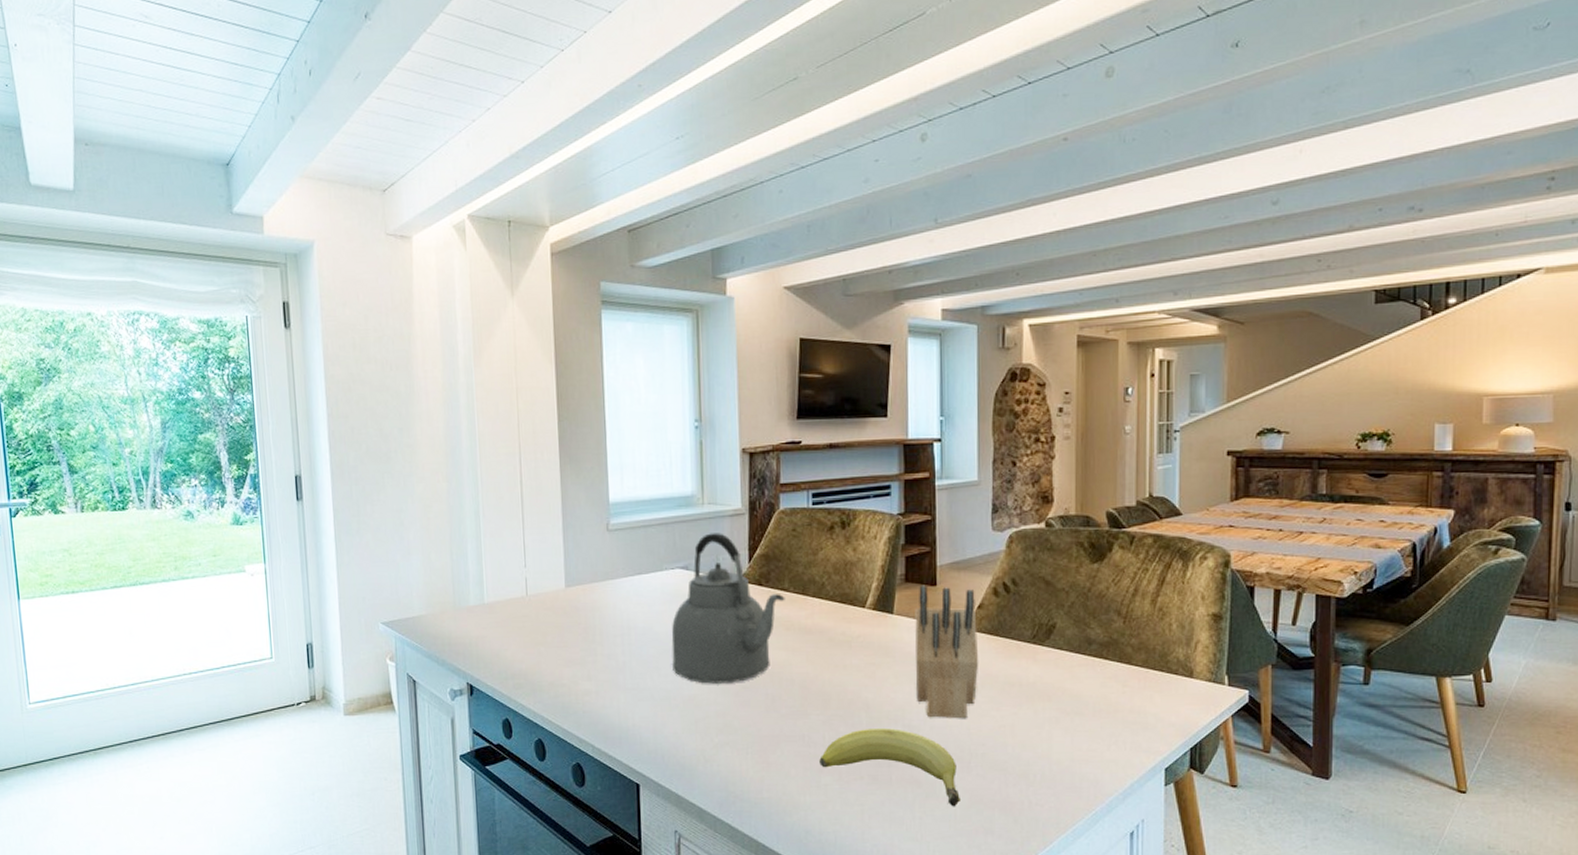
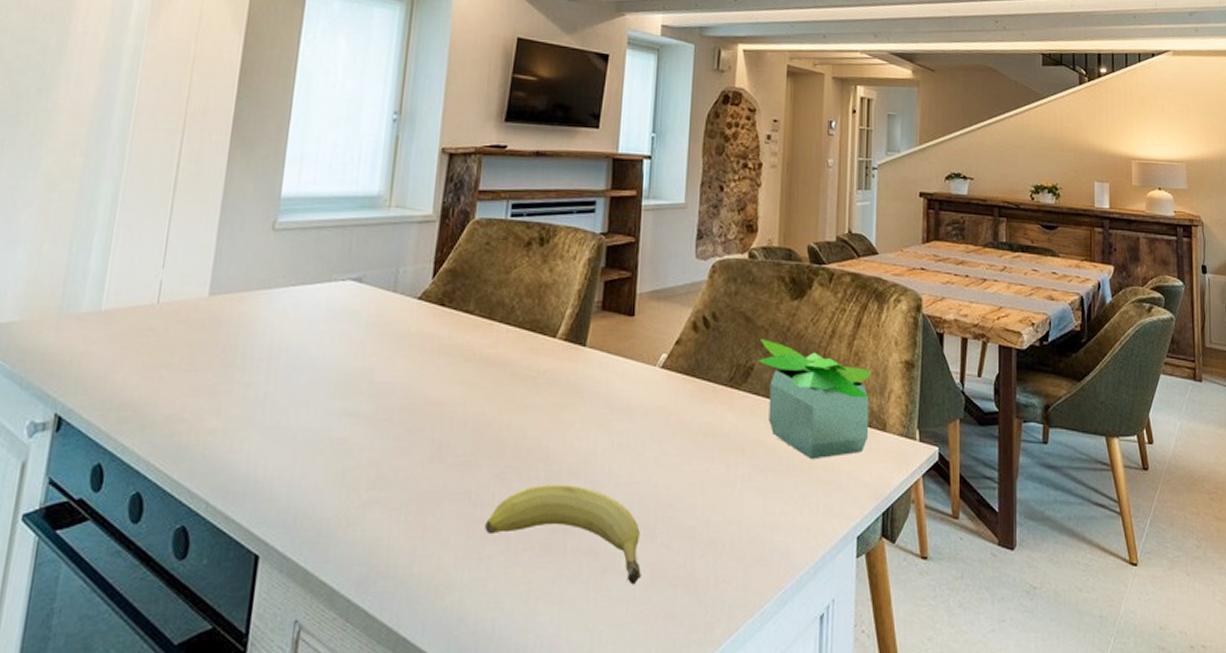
kettle: present [671,533,785,684] -> none [324,241,469,424]
knife block: present [915,585,979,719] -> none [603,314,674,475]
potted plant: none [1059,600,1177,704] -> present [757,339,871,460]

